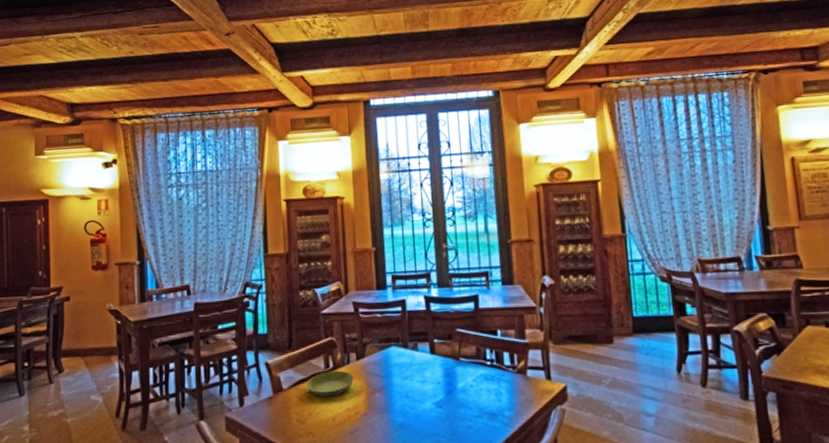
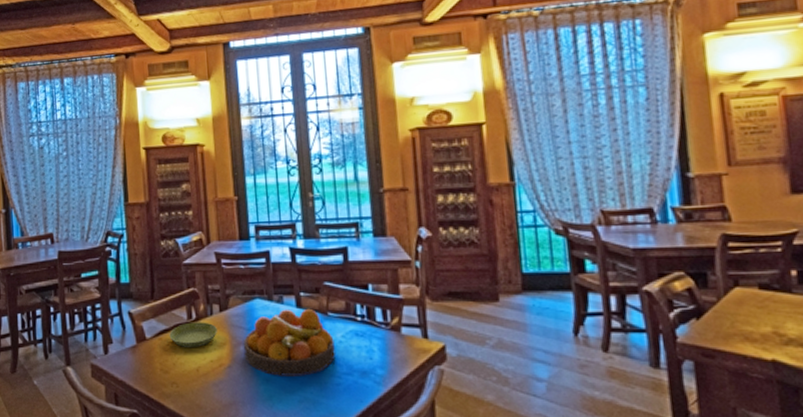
fruit bowl: none [379,354,467,422] -> present [243,308,335,376]

